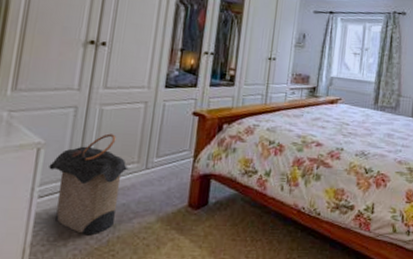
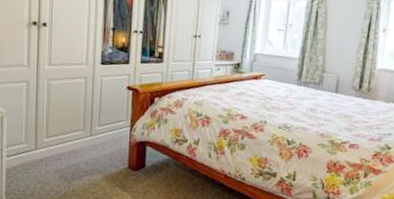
laundry hamper: present [49,133,129,236] -> none [12,105,76,189]

